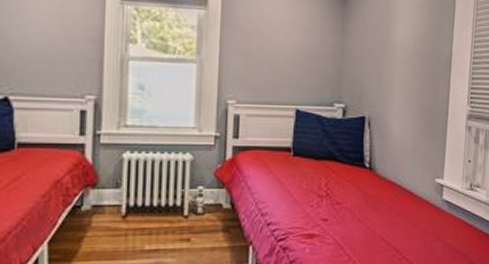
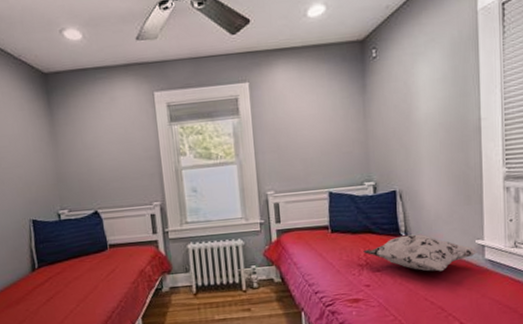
decorative pillow: none [325,167,436,210] -> present [363,234,477,272]

